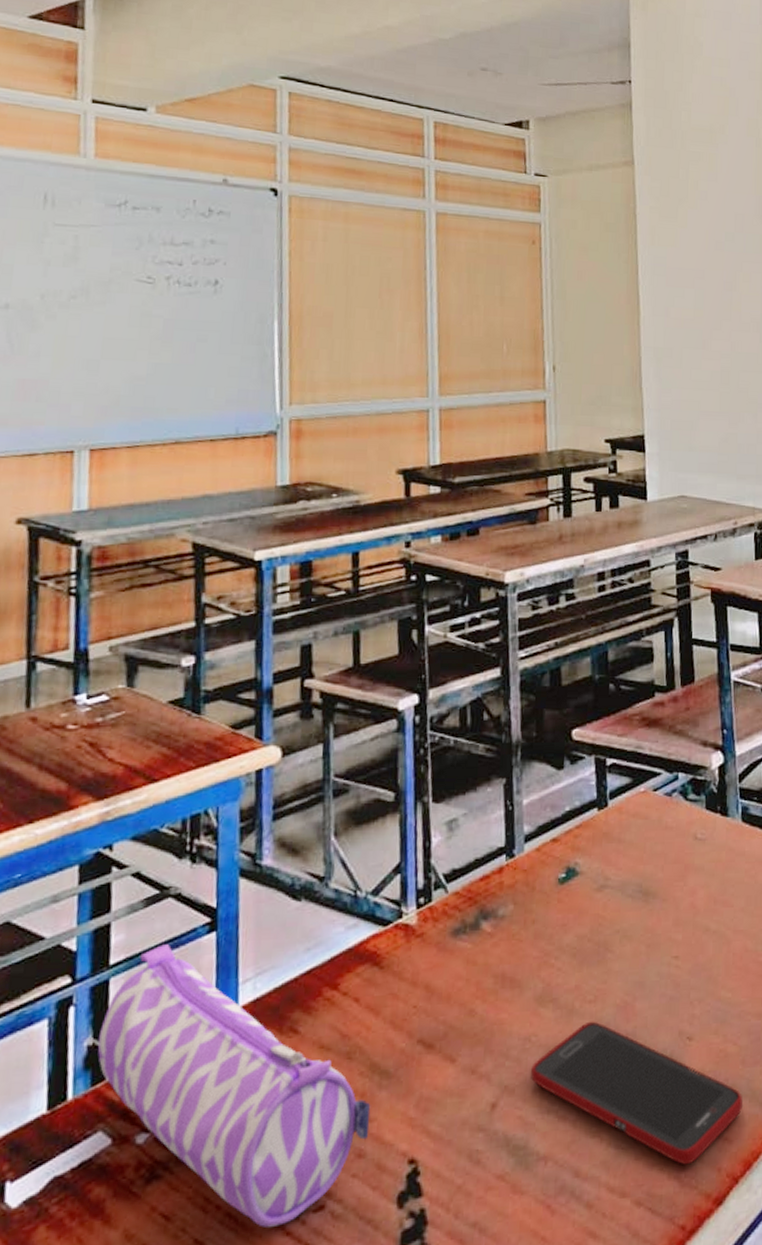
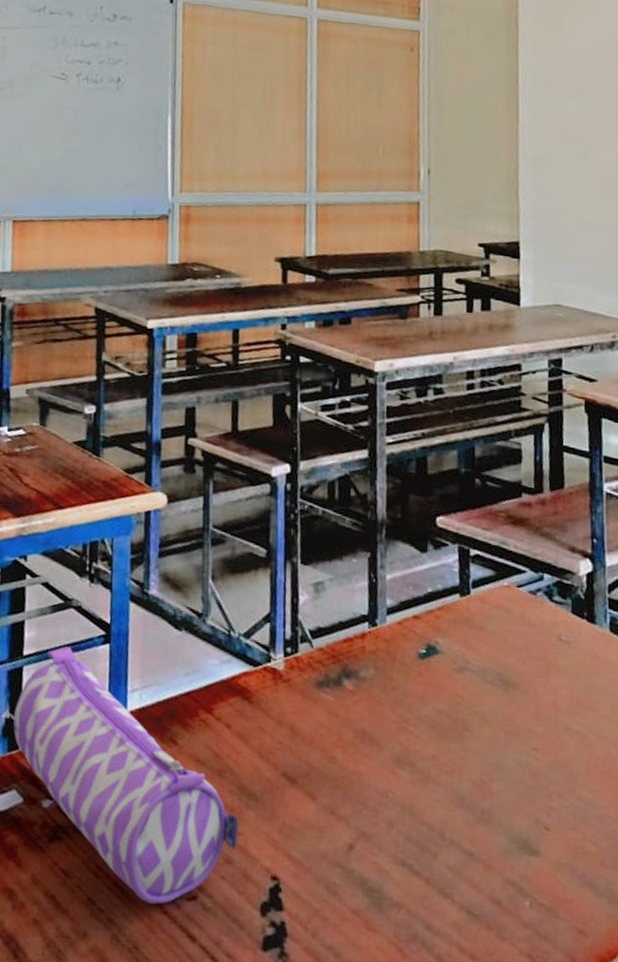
cell phone: present [531,1021,744,1165] -> none [387,790,601,947]

